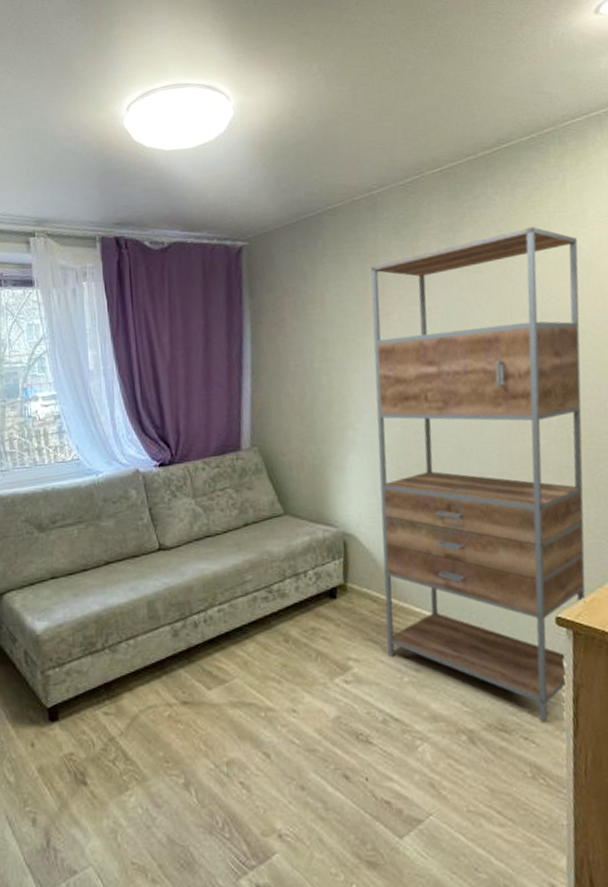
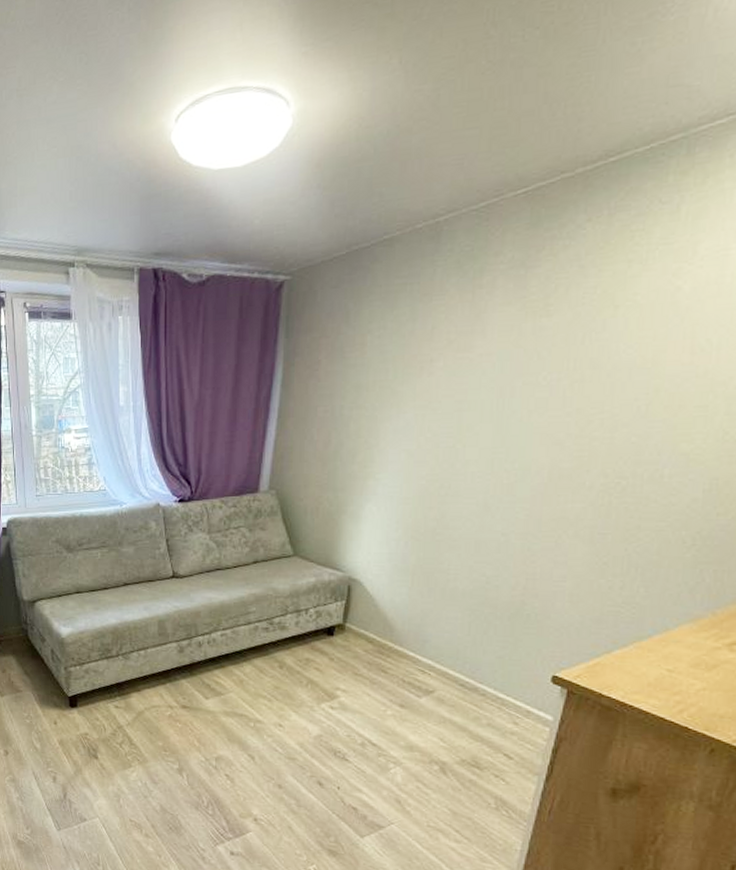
shelving unit: present [370,227,586,721] -> none [375,262,678,764]

